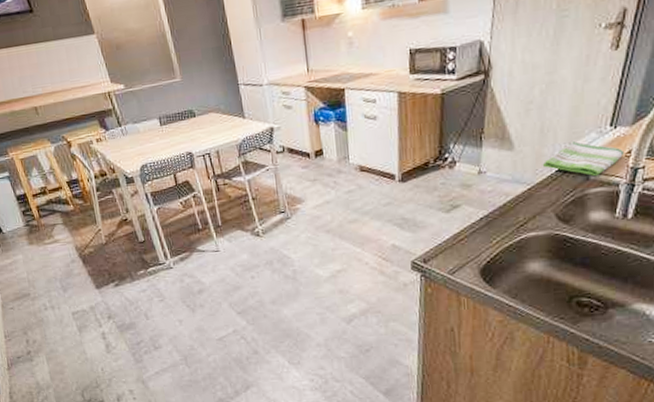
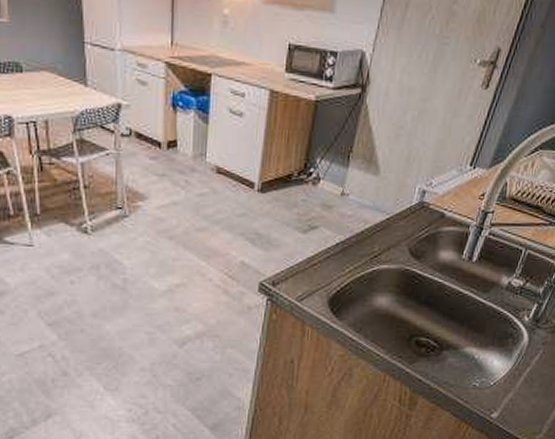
dish towel: present [542,141,625,177] -> none [403,176,479,215]

